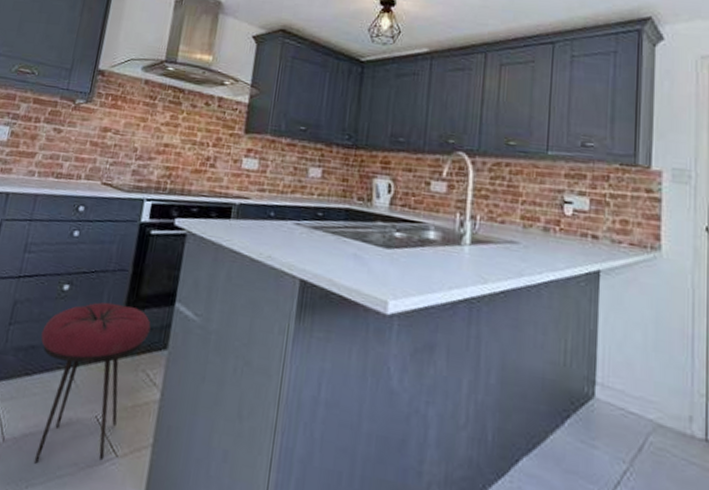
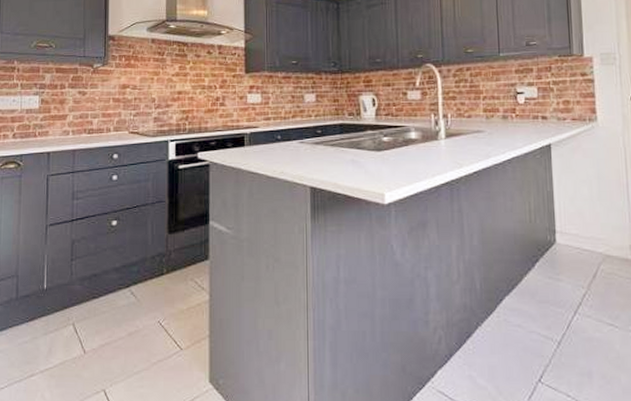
stool: present [33,302,151,464] -> none [100,229,192,366]

